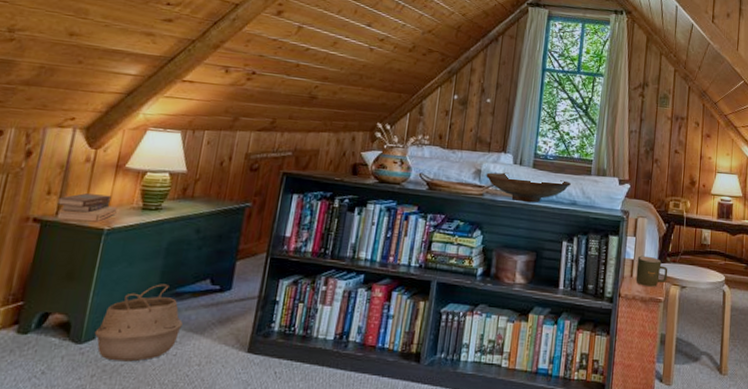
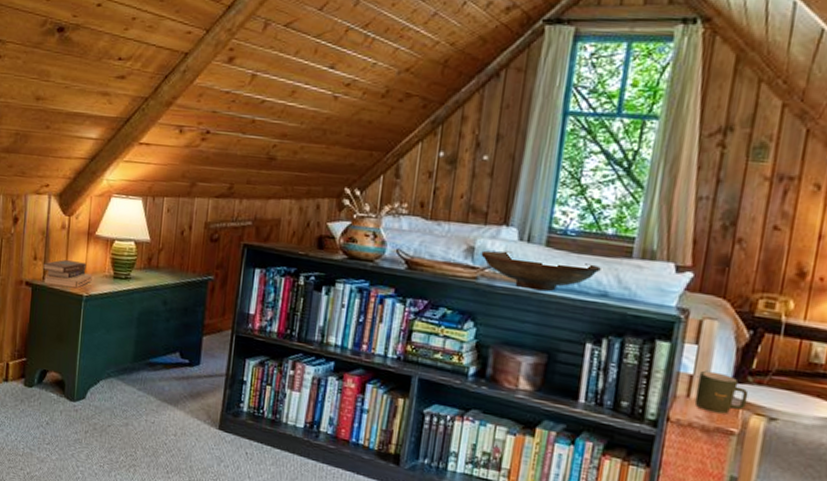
woven basket: present [94,284,183,362] -> none [84,352,158,424]

